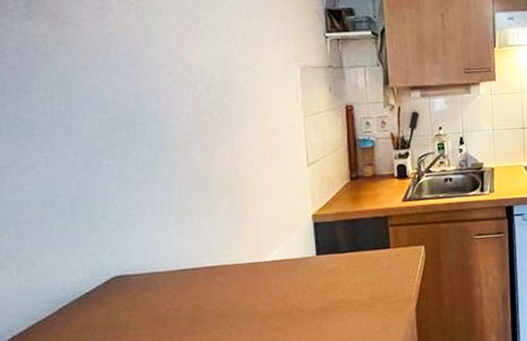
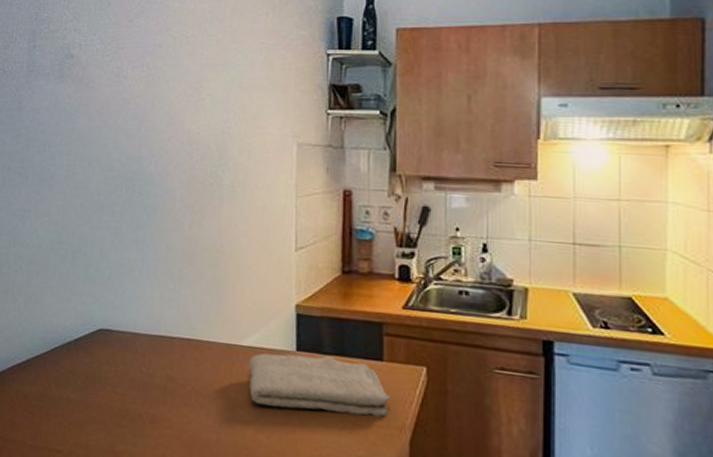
washcloth: none [273,253,398,310] -> present [248,353,390,418]

